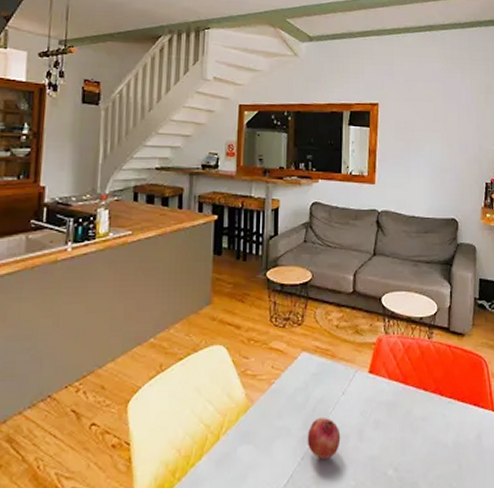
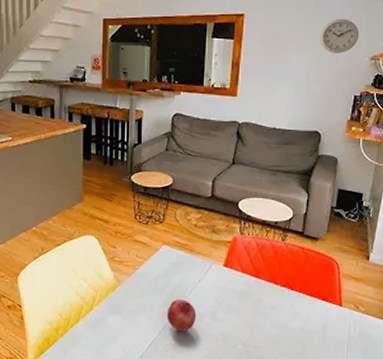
wall clock: none [449,109,485,142] -> present [320,18,360,53]

